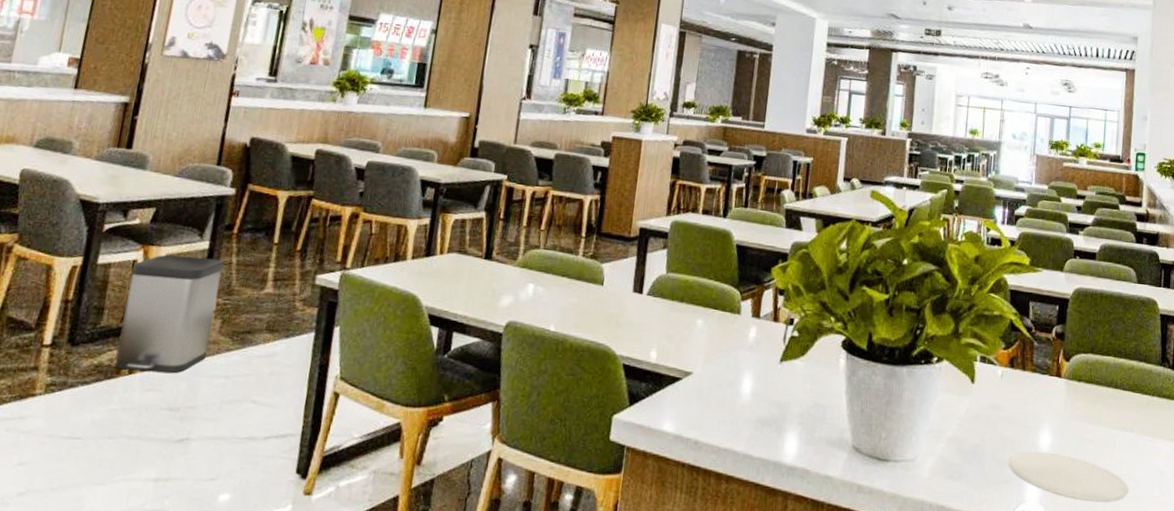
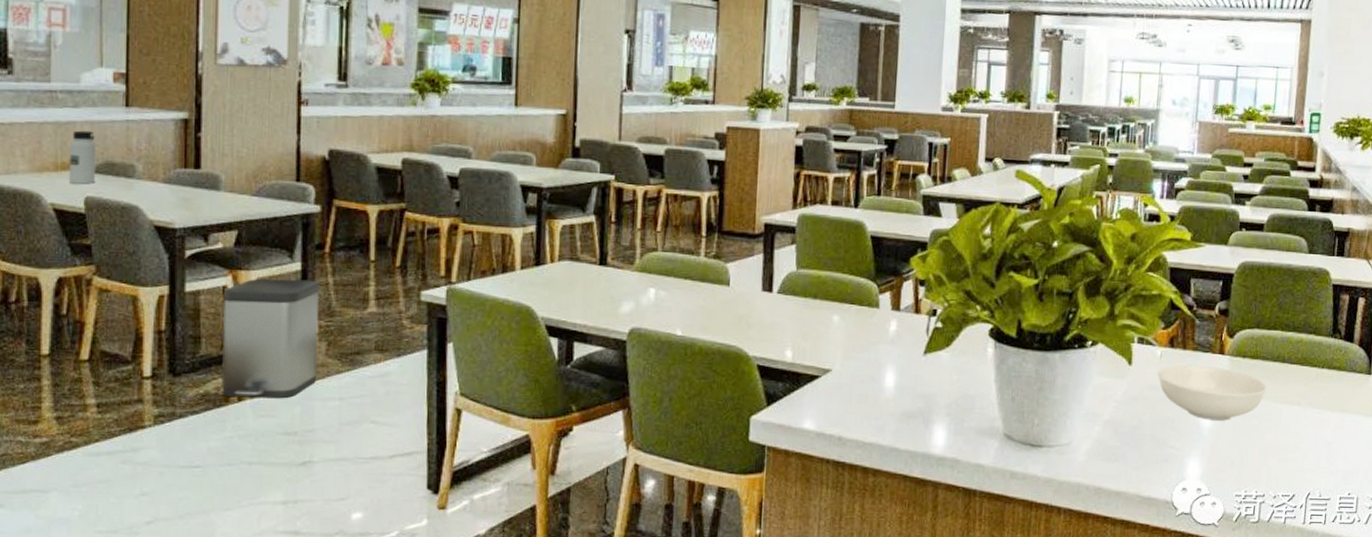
water bottle: none [10,107,42,158] -> present [70,130,97,185]
bowl: none [998,385,1101,444] -> present [1157,364,1267,421]
plate: present [1008,451,1129,503] -> none [1167,430,1295,476]

